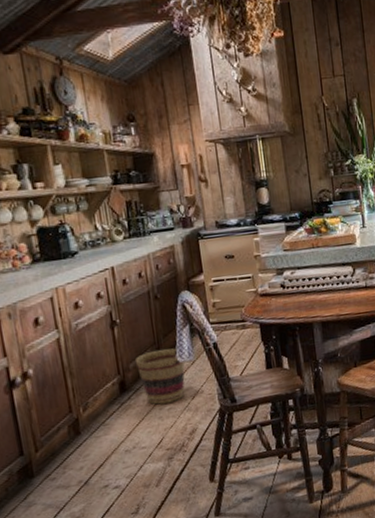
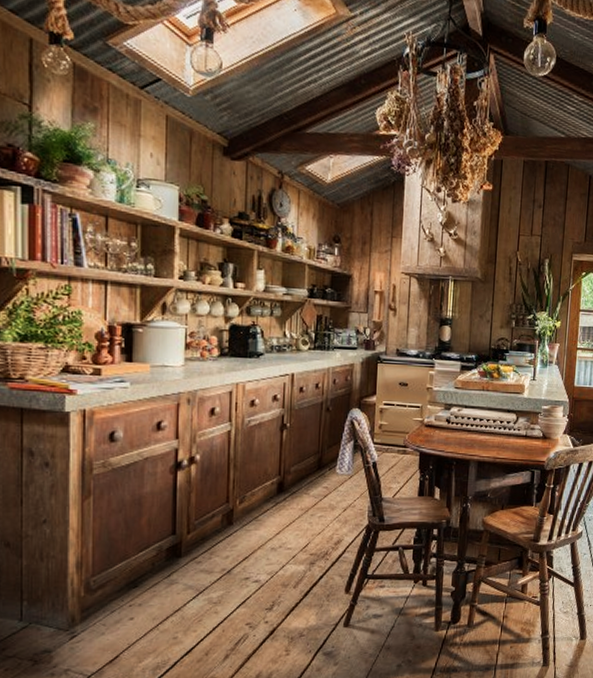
basket: present [134,348,185,405] -> none [296,458,344,510]

